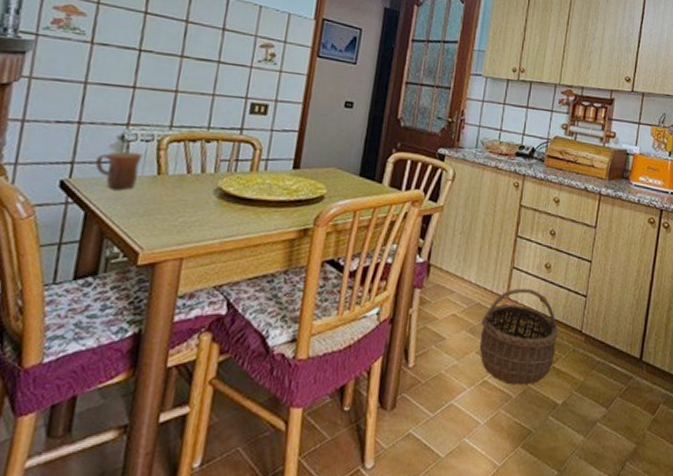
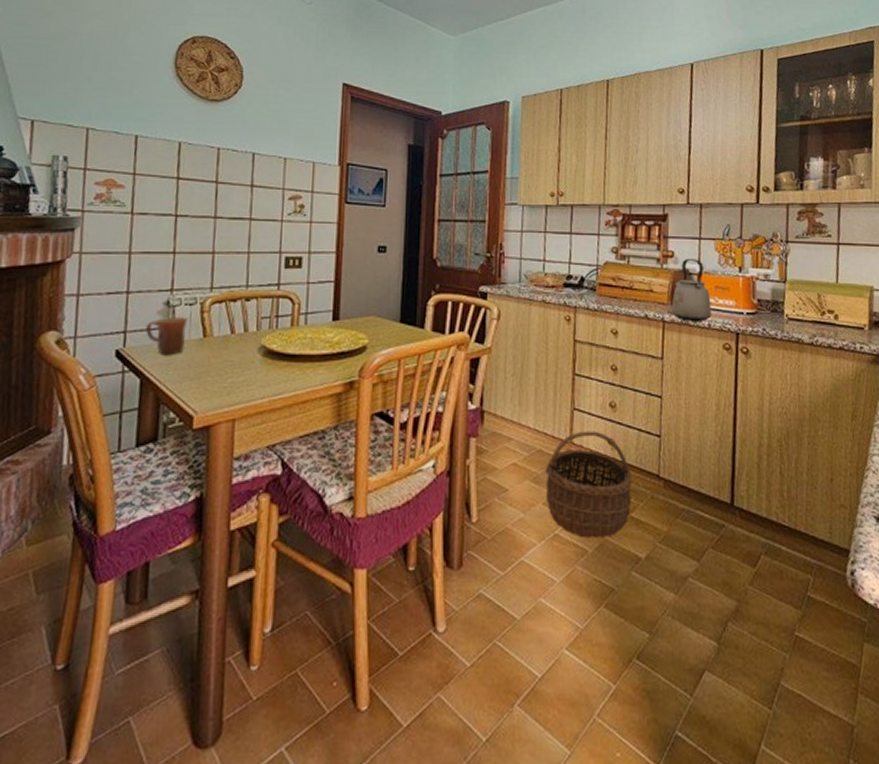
kettle: none [608,140,643,197] -> present [671,259,712,321]

